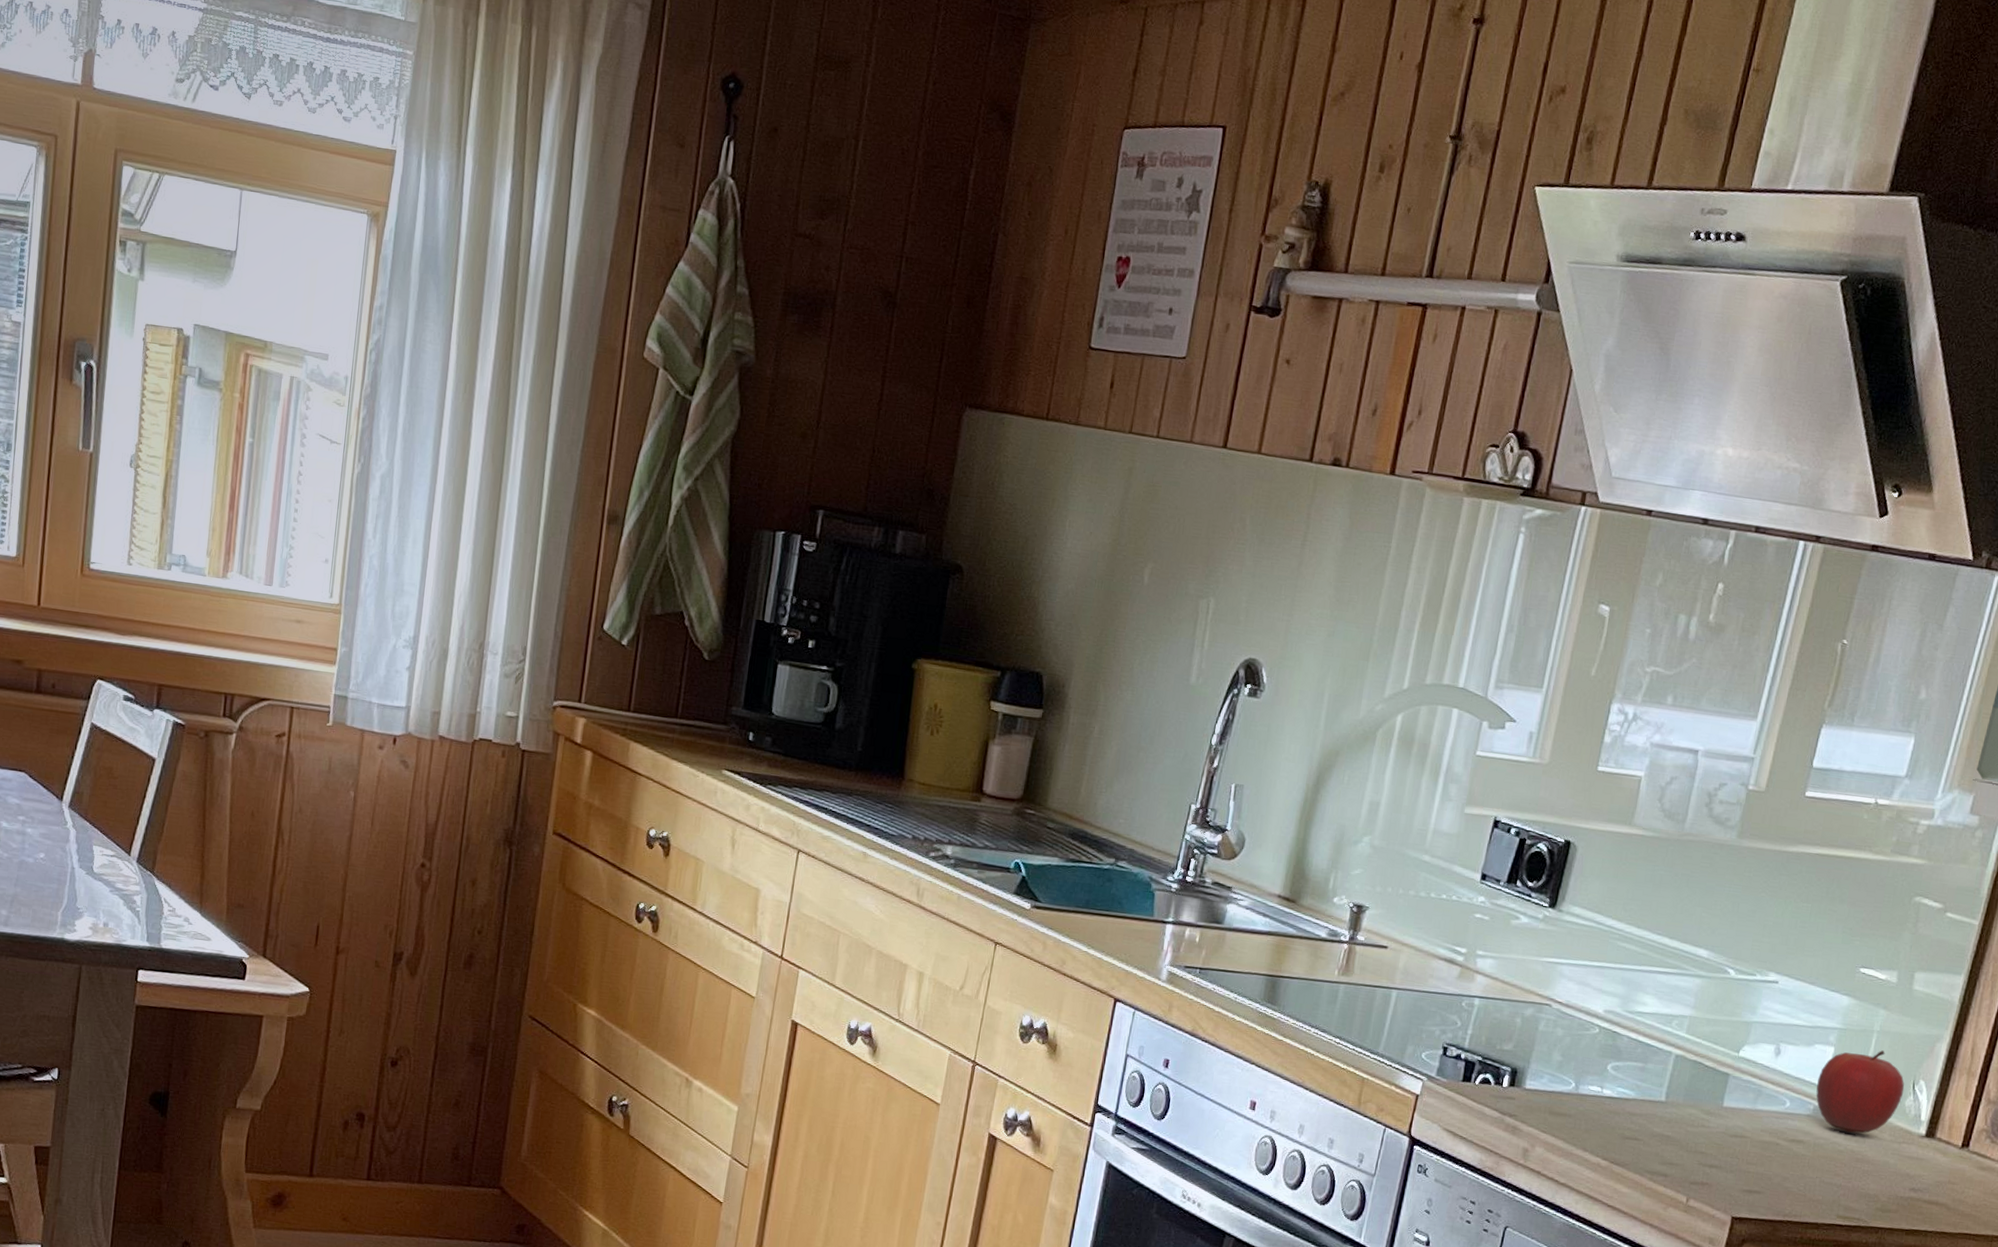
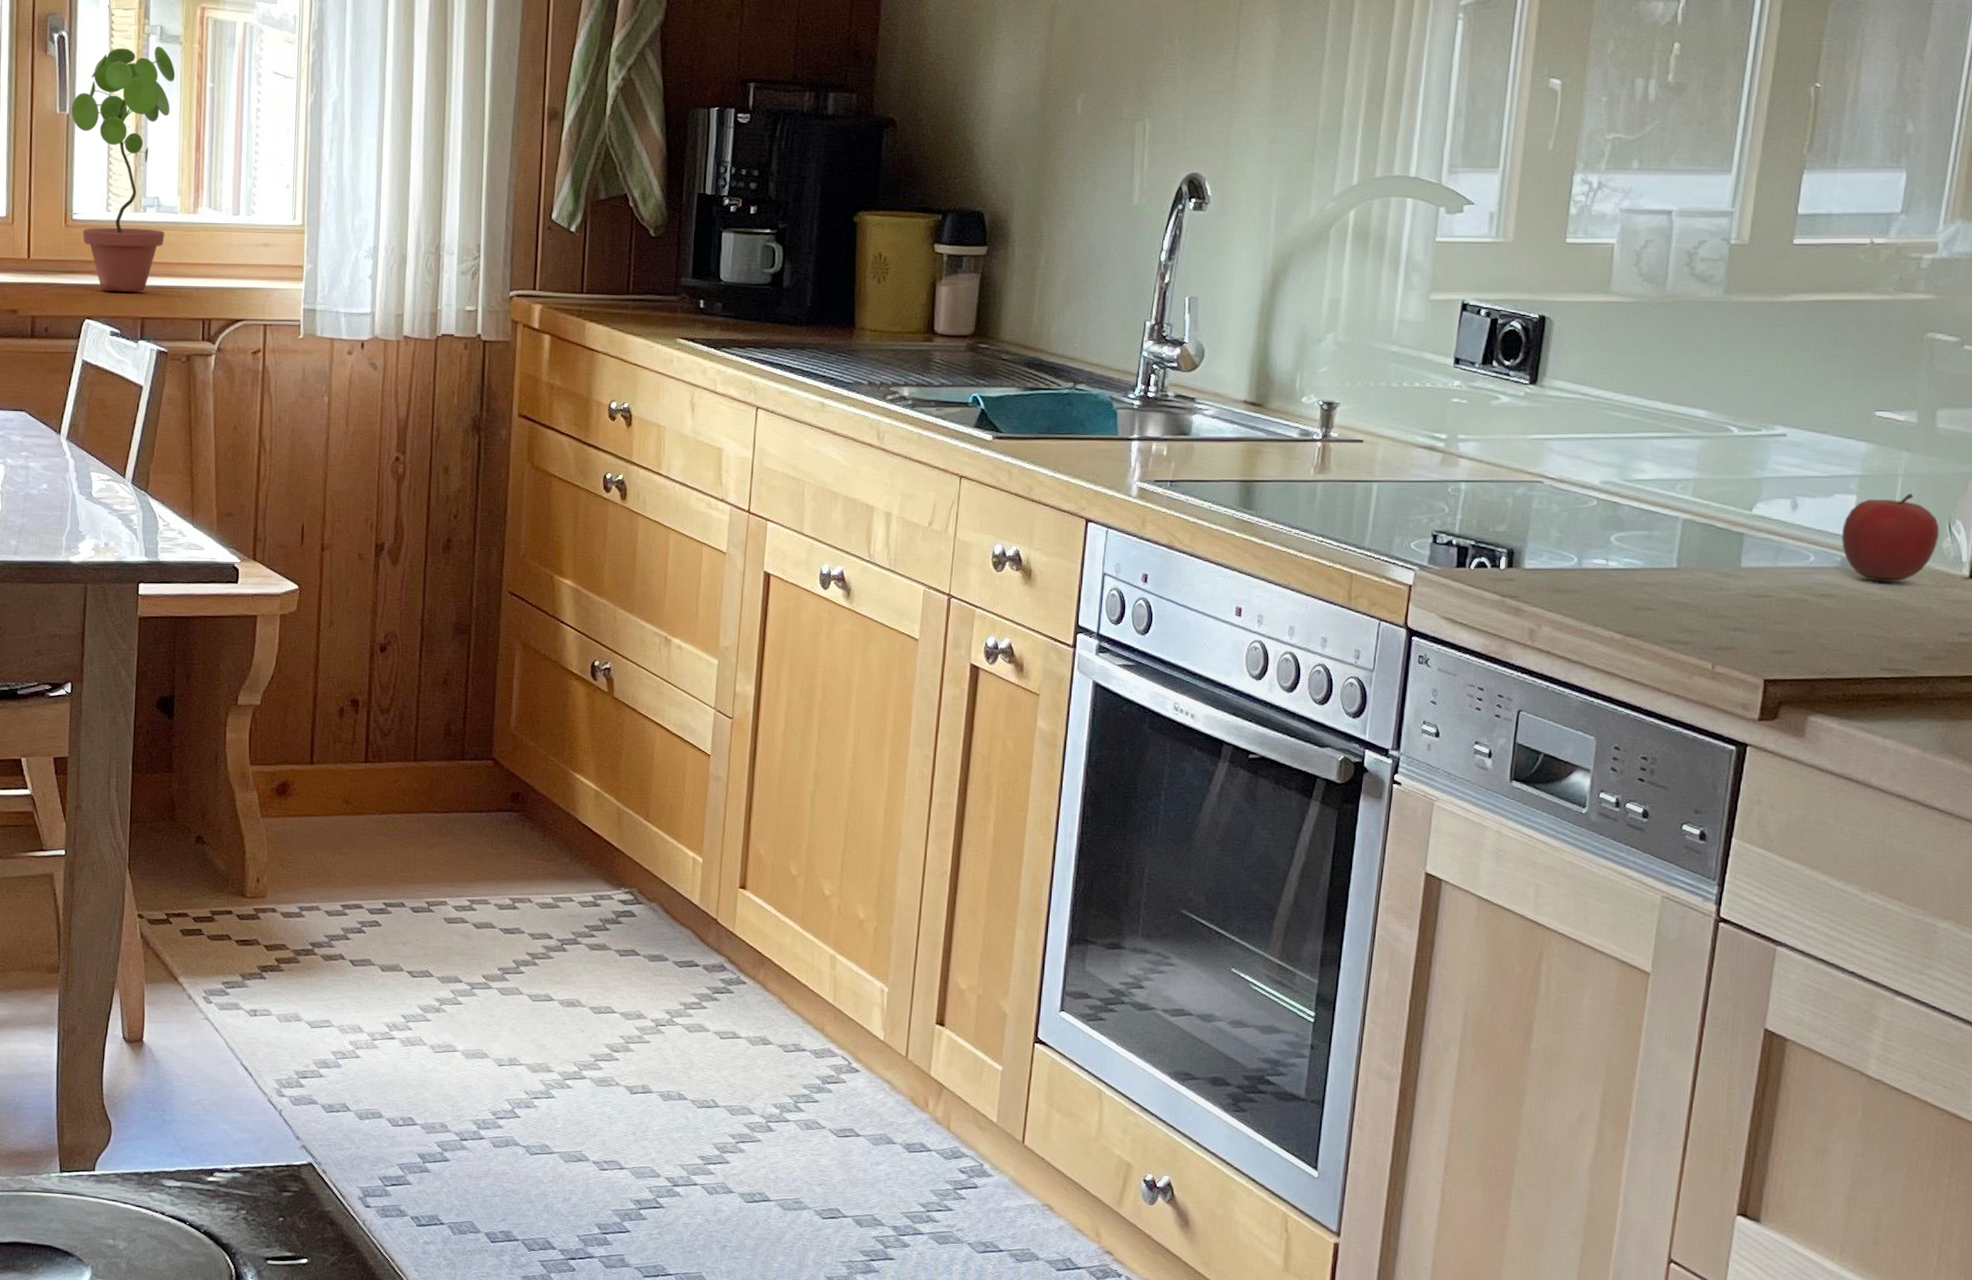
potted plant: none [95,386,213,656] -> present [72,46,176,293]

